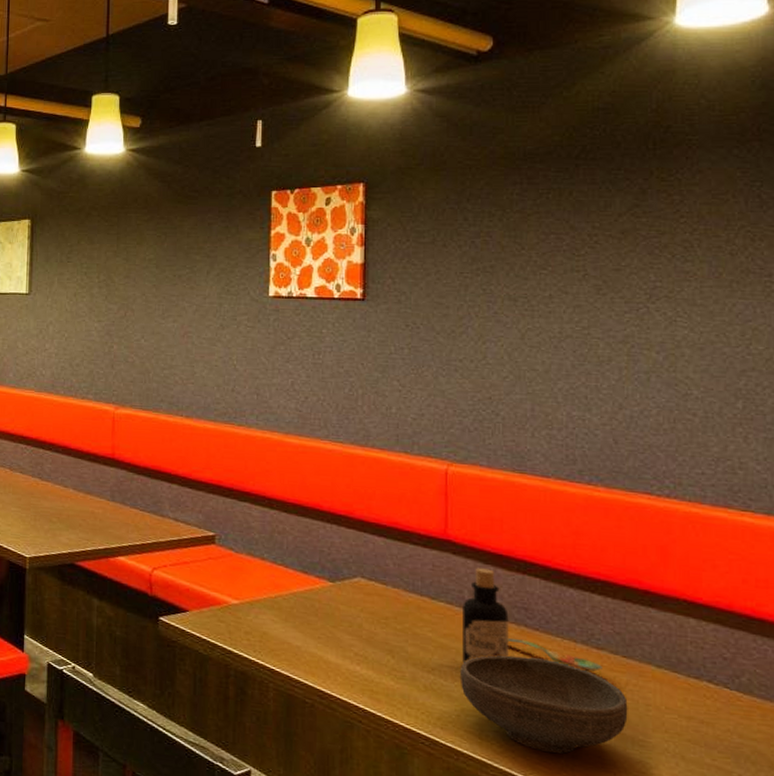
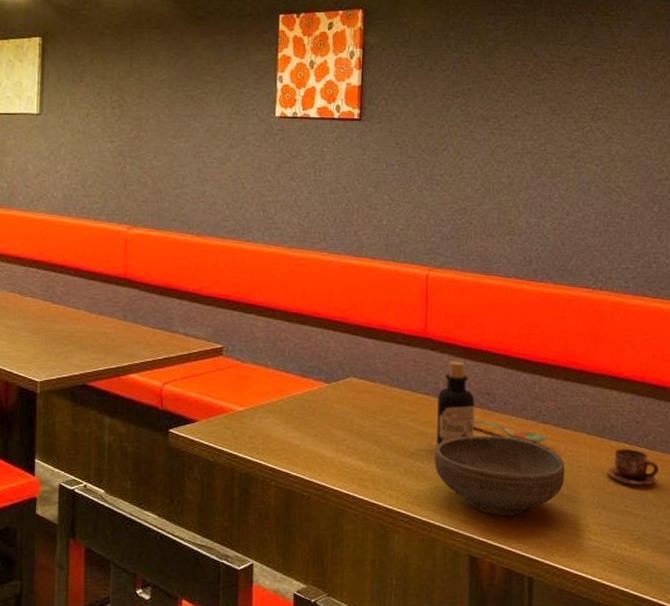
cup: none [684,688,757,738] -> present [606,449,659,486]

